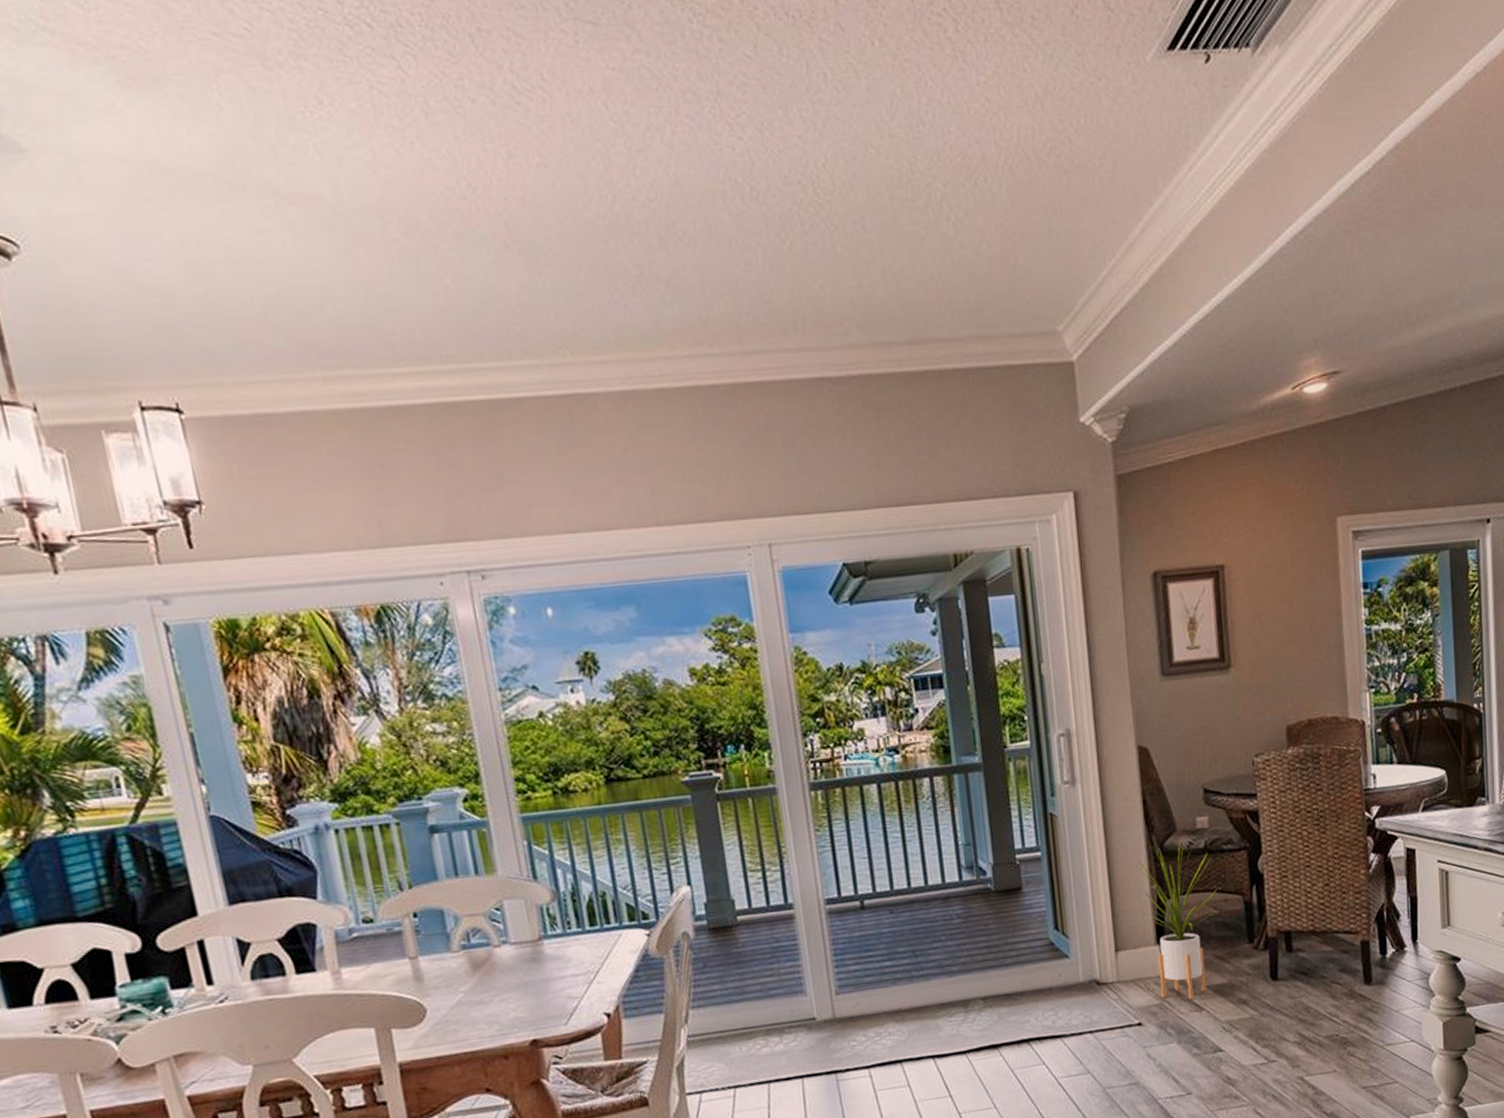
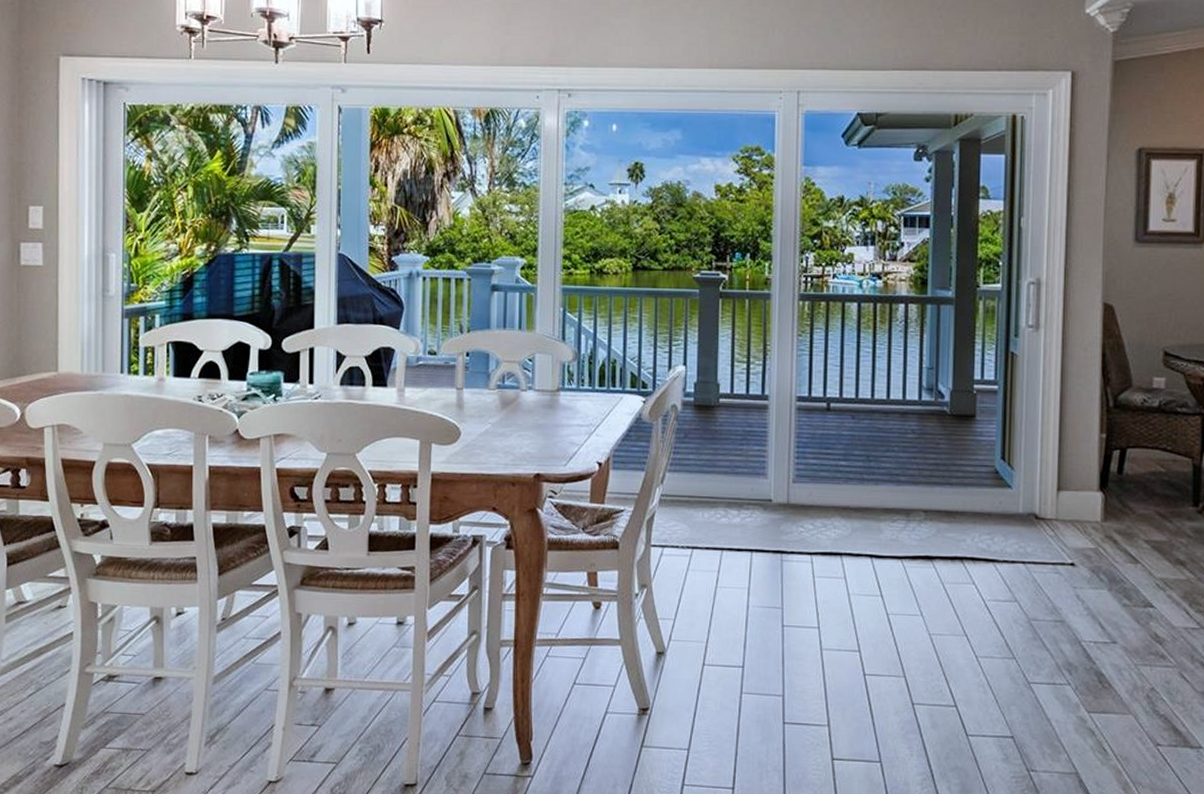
house plant: present [1135,841,1217,1000] -> none [1084,397,1166,550]

